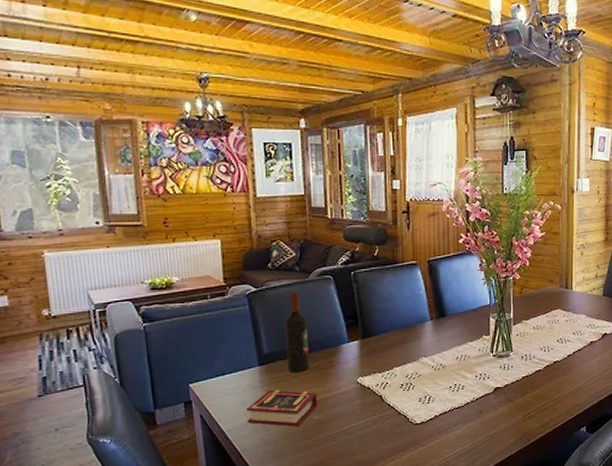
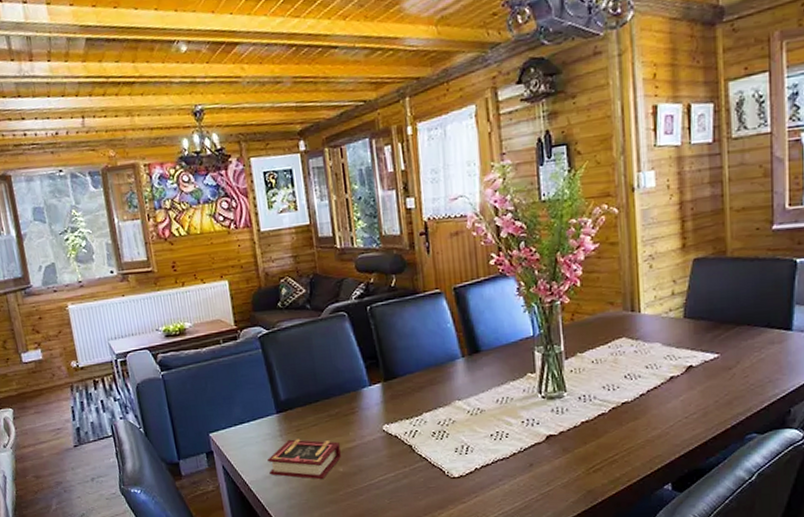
wine bottle: present [285,291,310,373] -> none [300,331,330,421]

